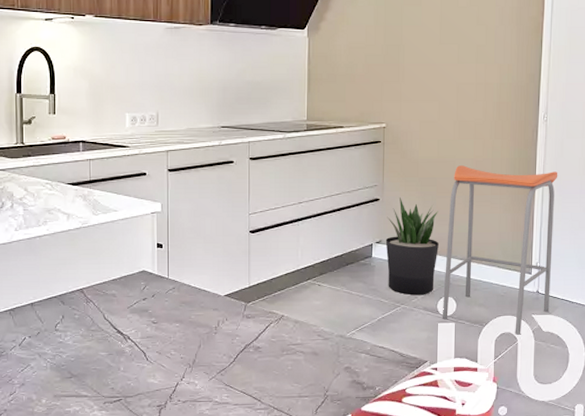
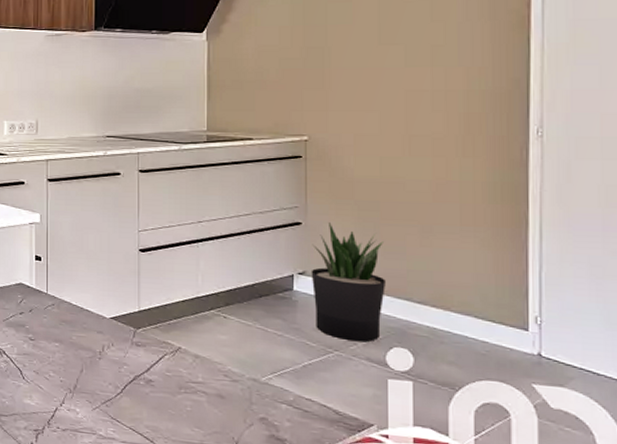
bar stool: present [442,165,558,335] -> none [393,188,565,408]

